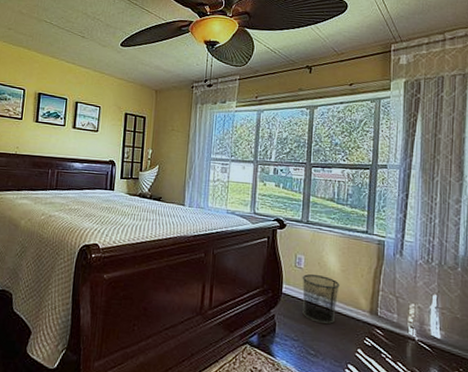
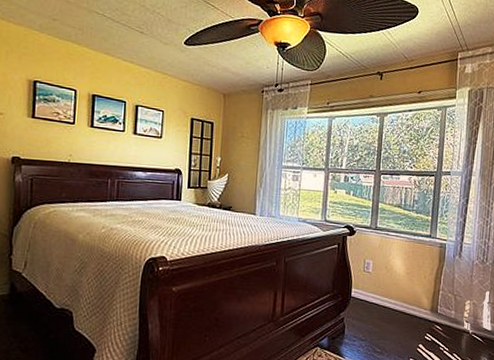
waste bin: present [302,274,340,325] -> none [370,278,405,324]

